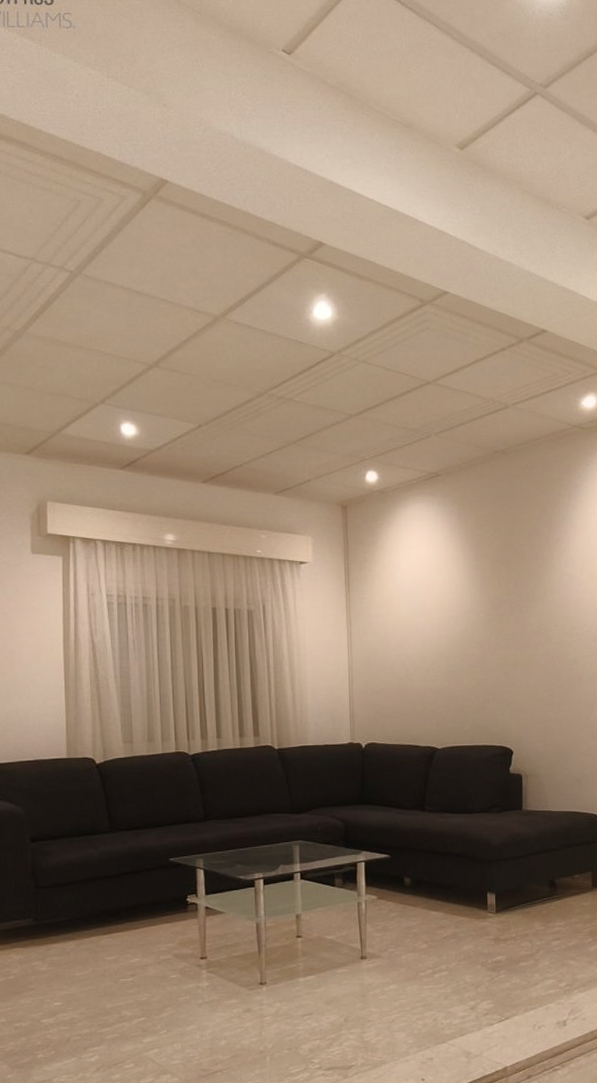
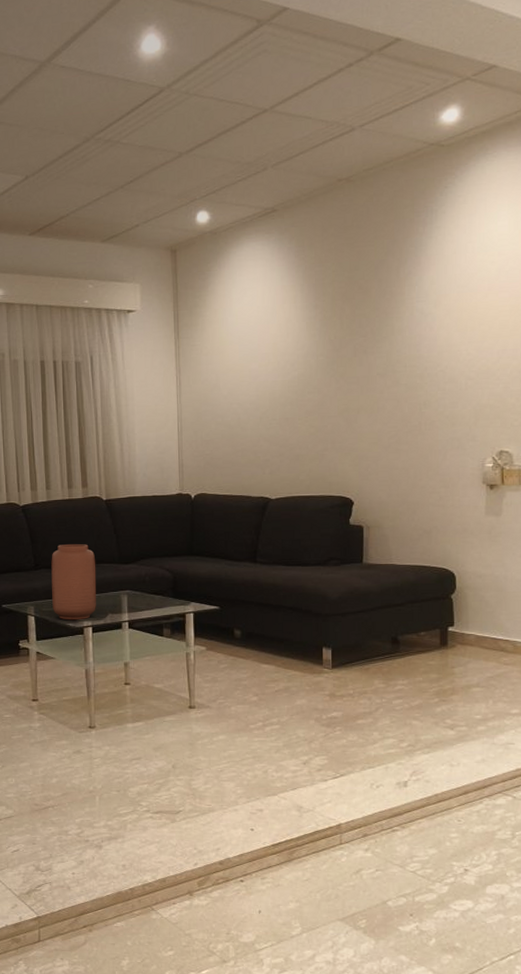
vase: none [221,794,268,873] -> present [51,544,97,621]

